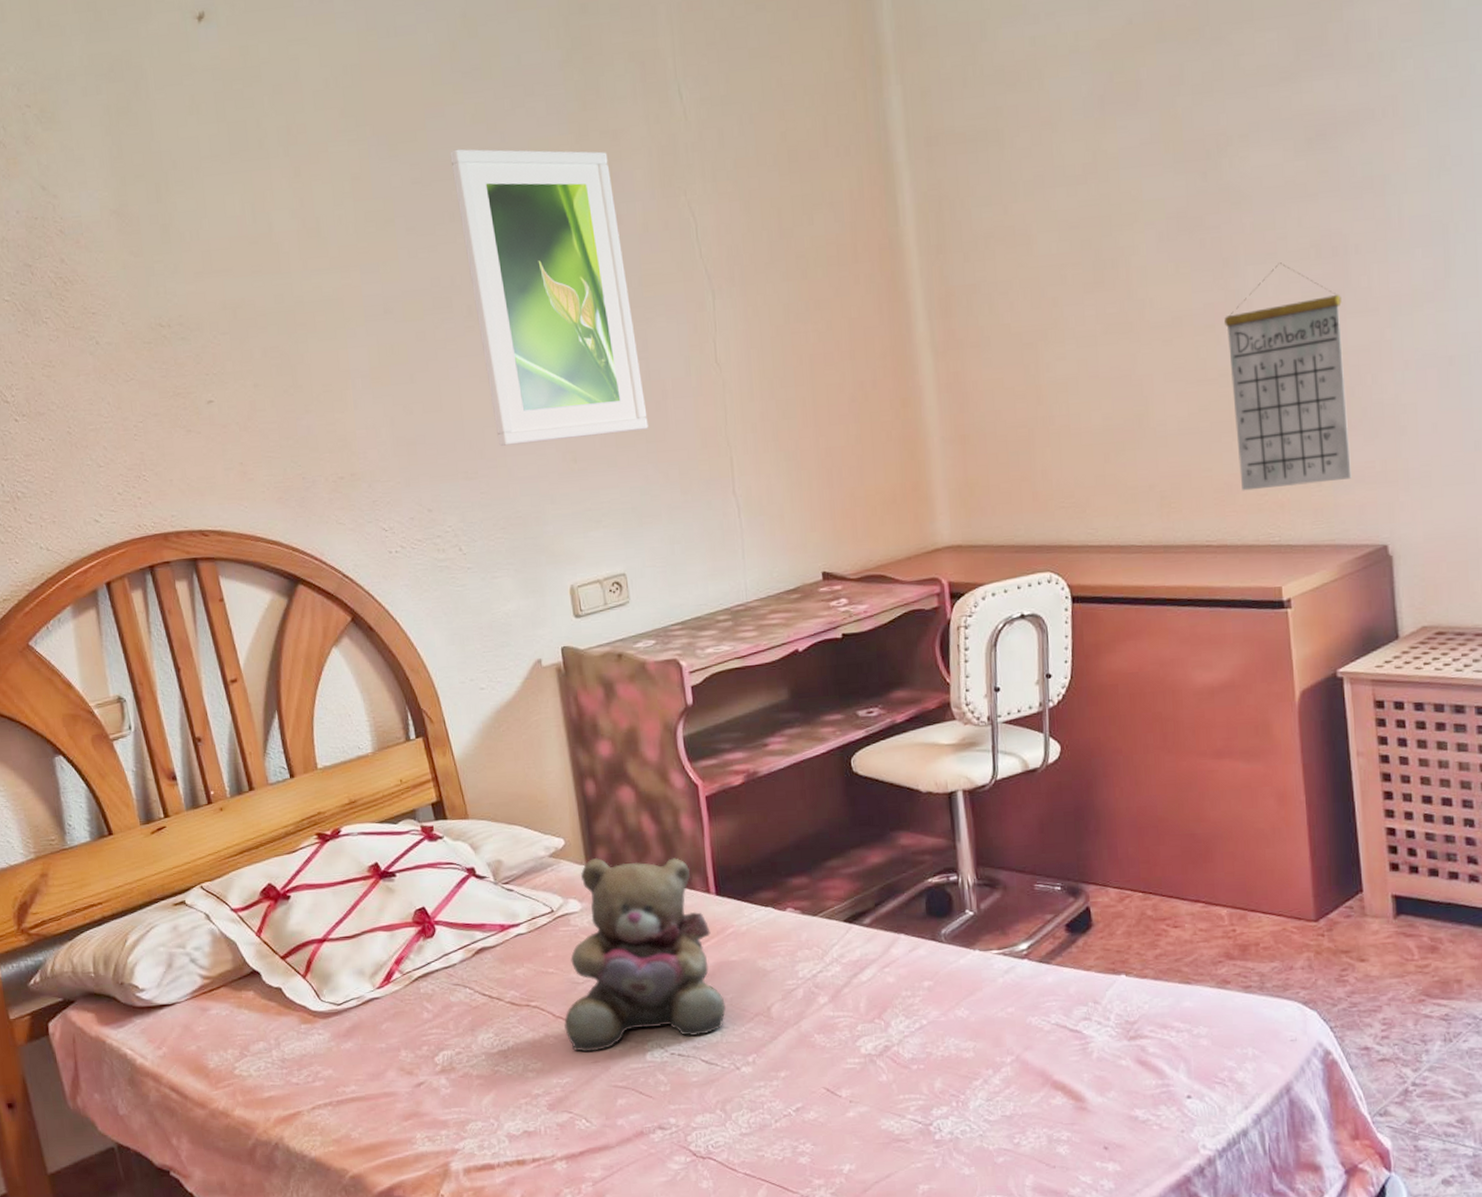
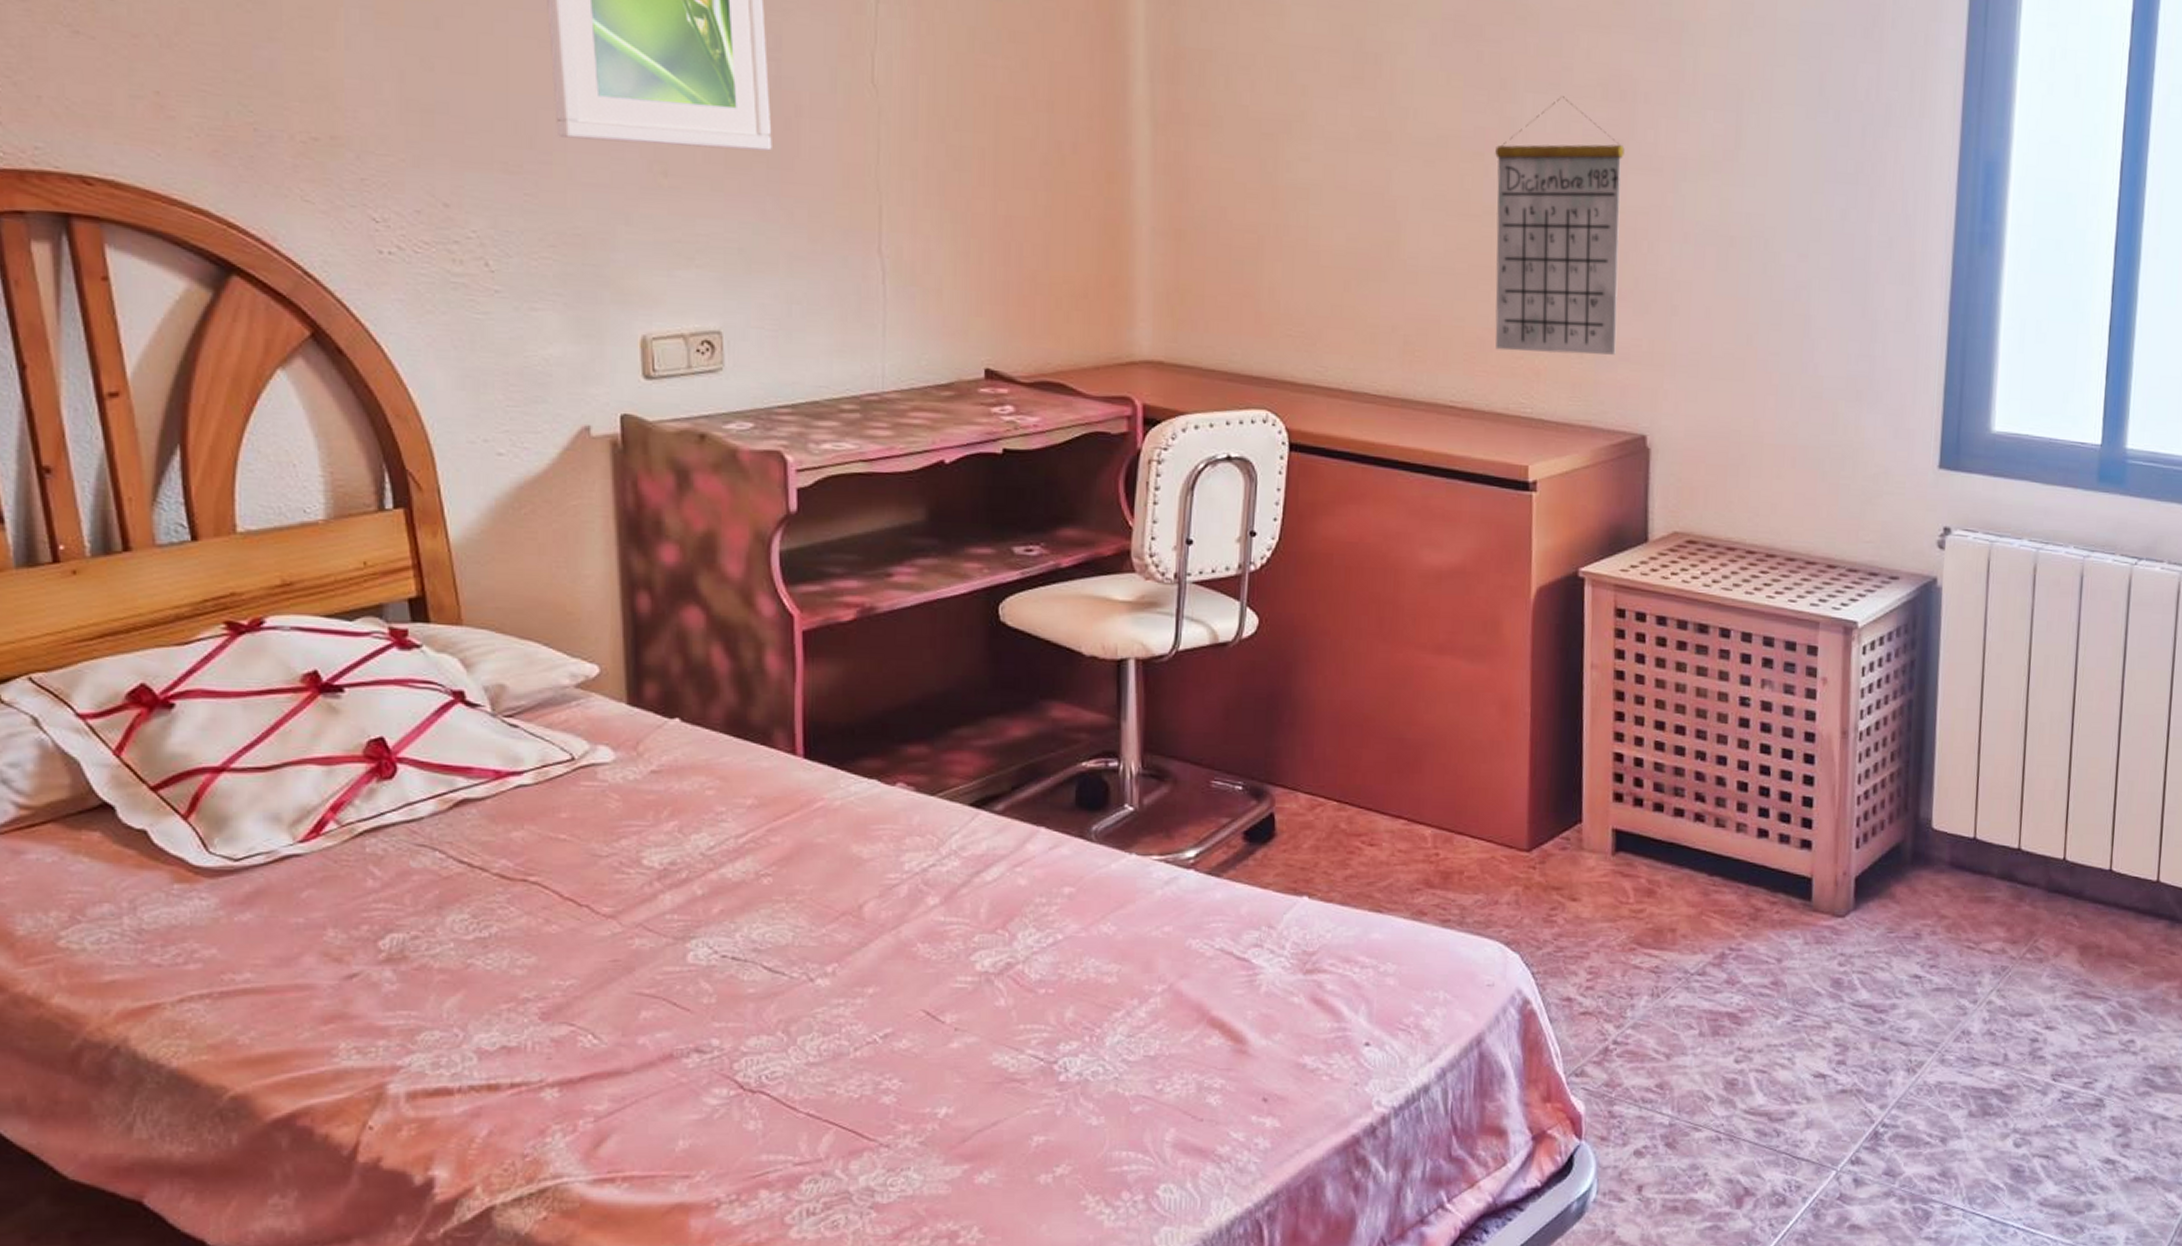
teddy bear: present [564,857,726,1053] -> none [575,694,802,948]

